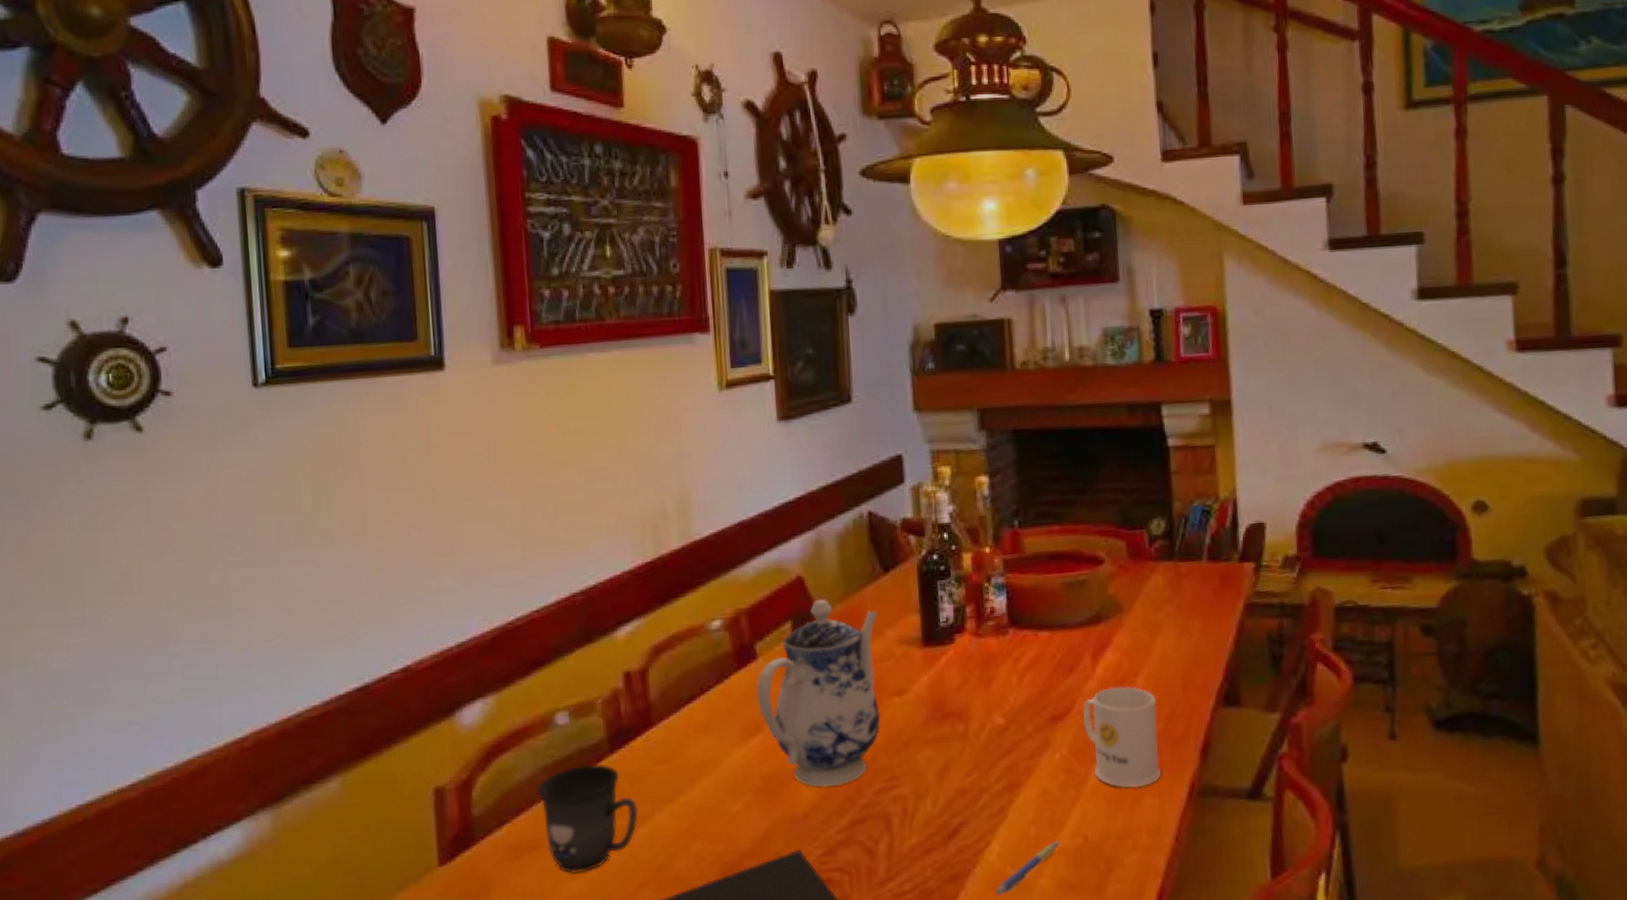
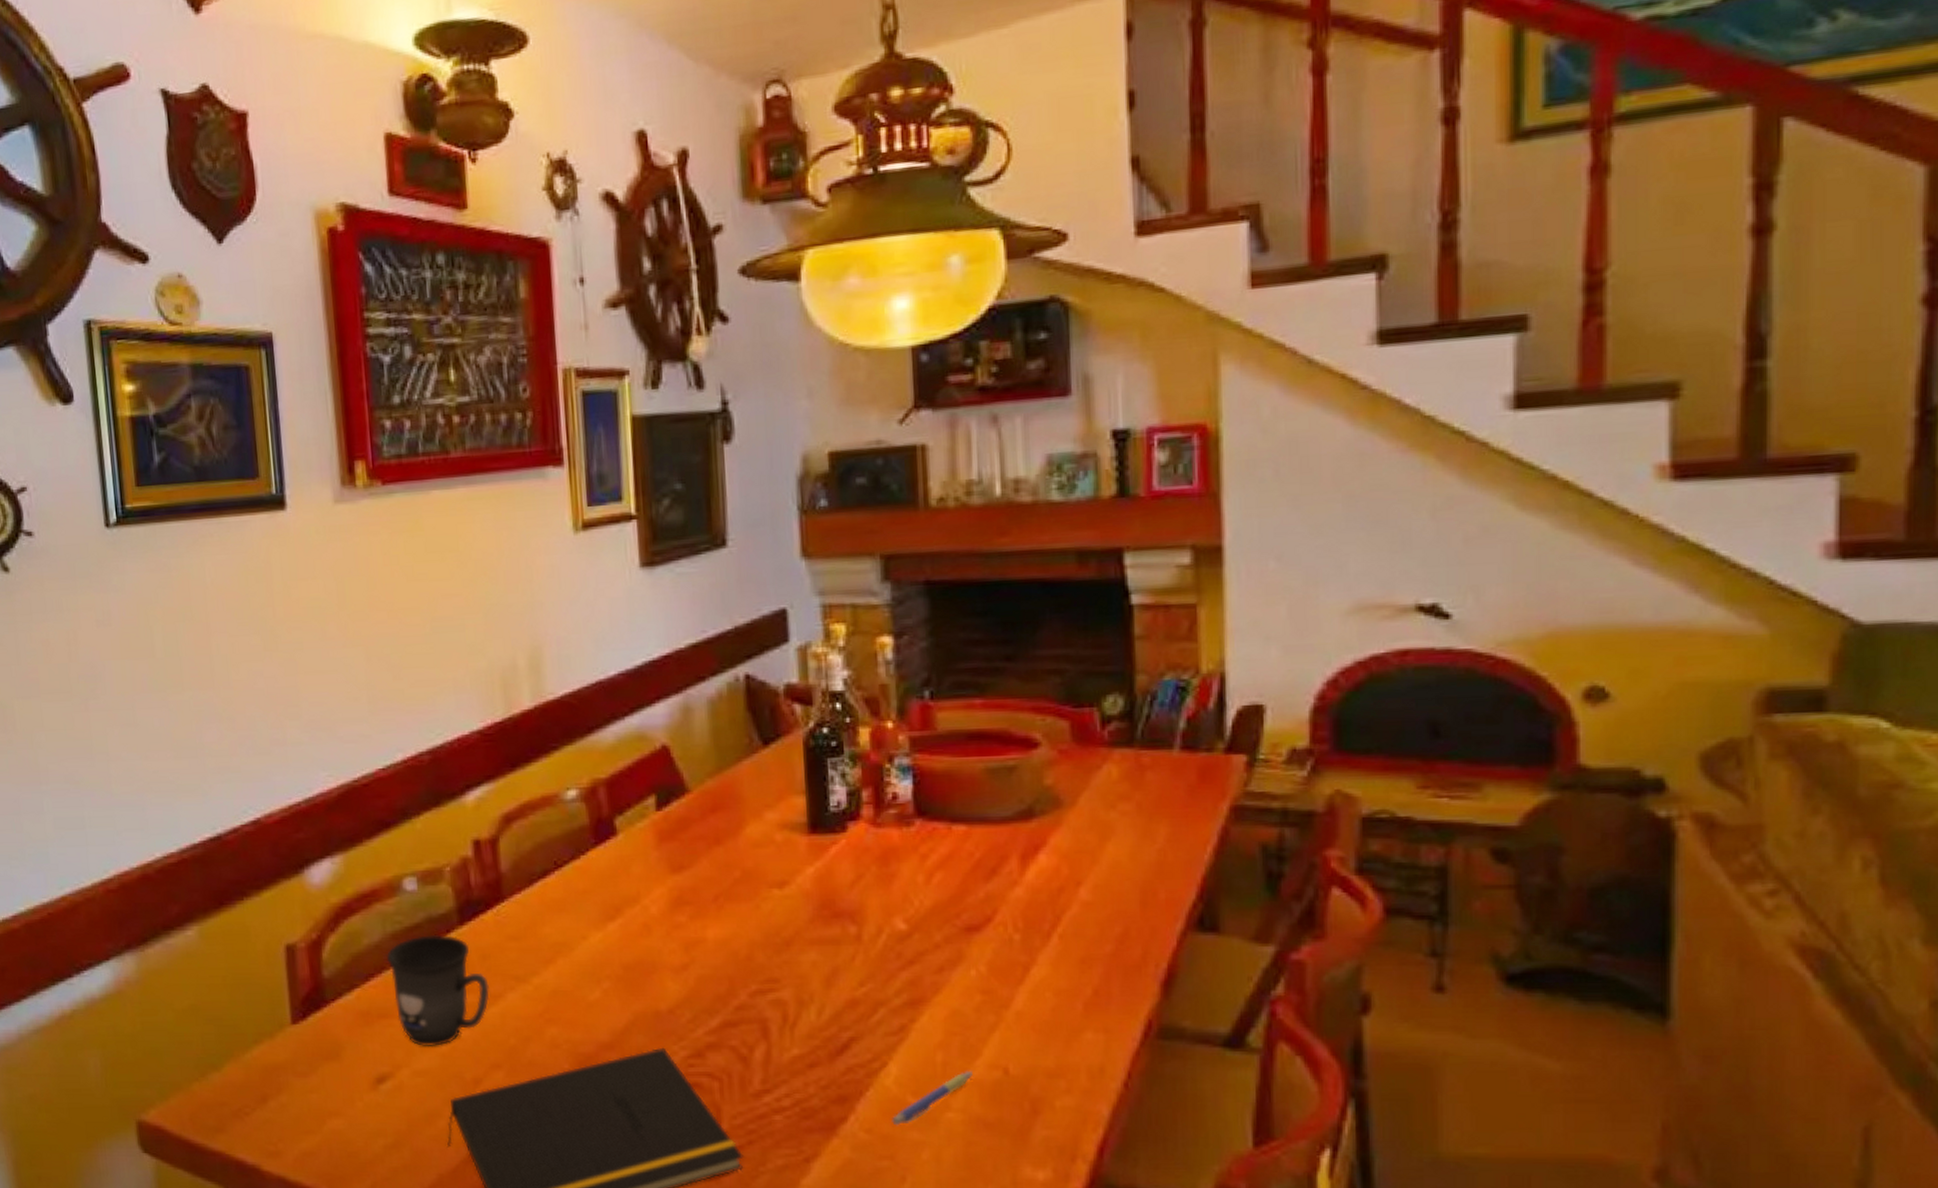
teapot: present [756,600,881,788] -> none [615,773,758,982]
mug: present [1082,686,1162,789] -> none [1006,897,1108,1020]

